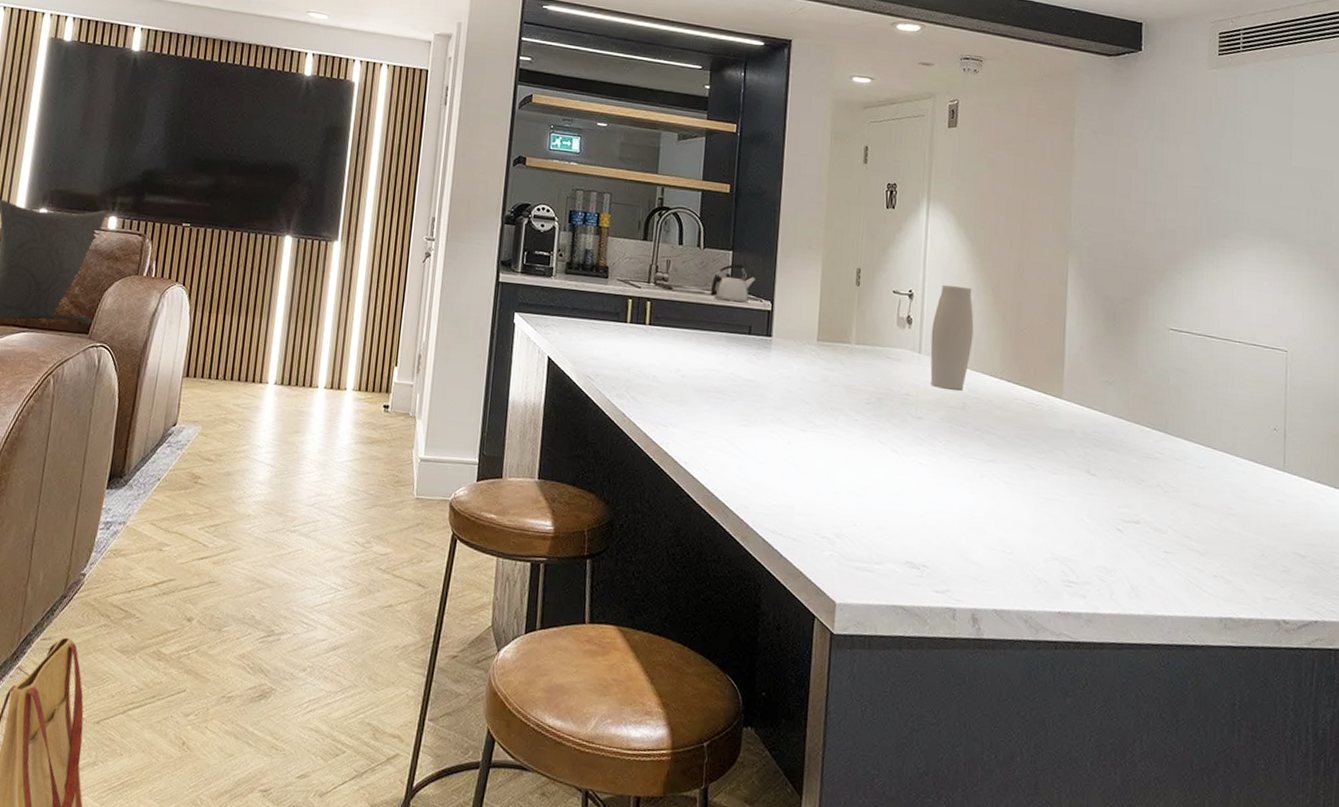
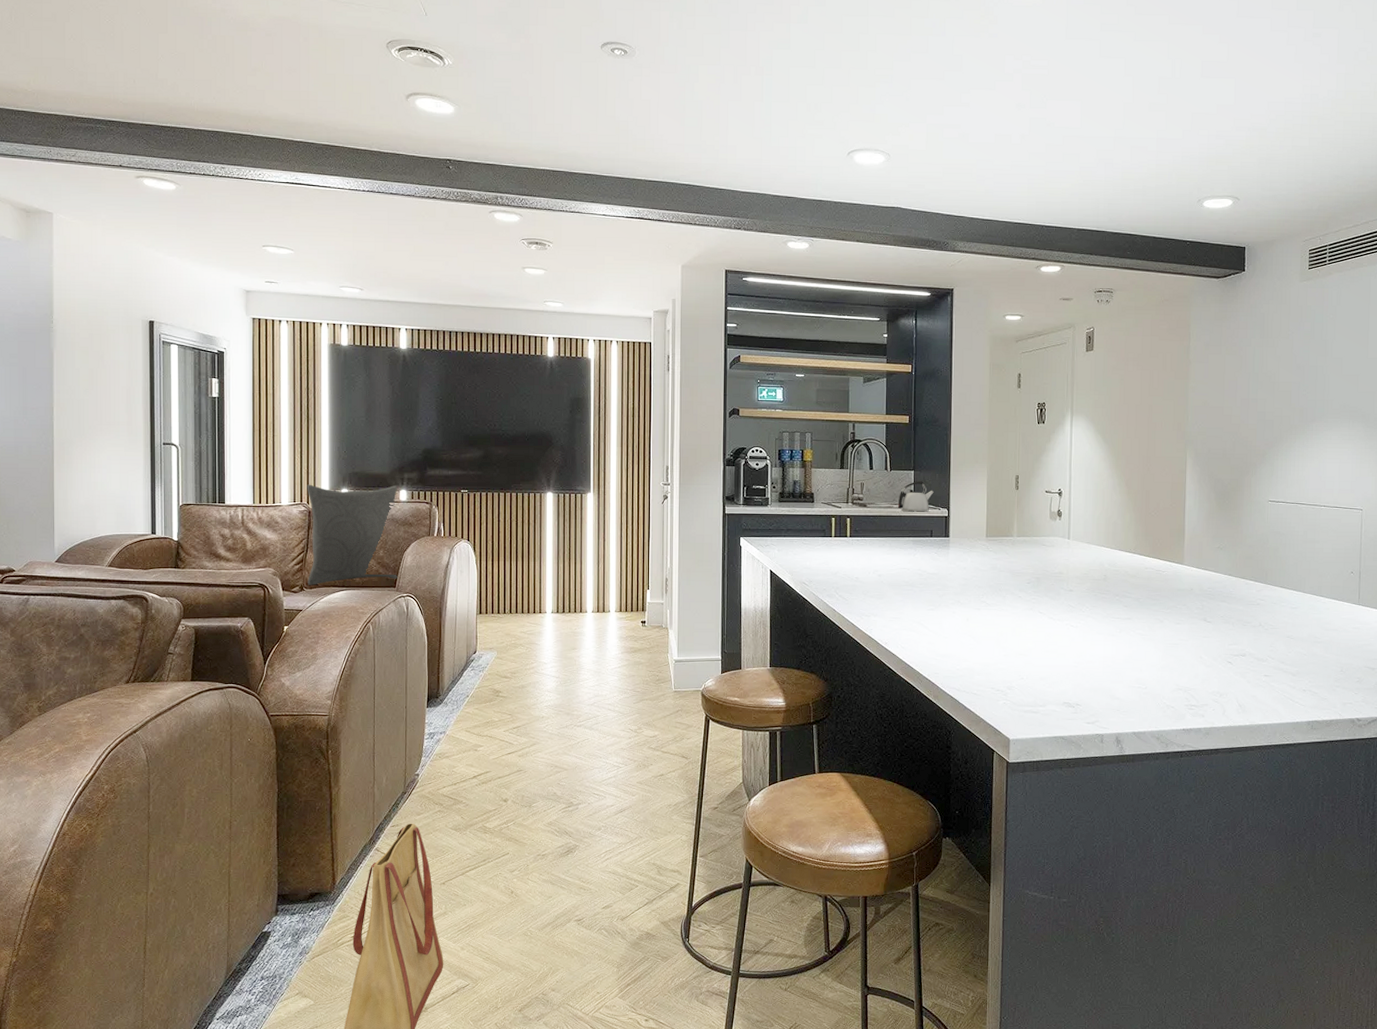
vase: present [930,284,974,392] -> none [1077,482,1112,567]

